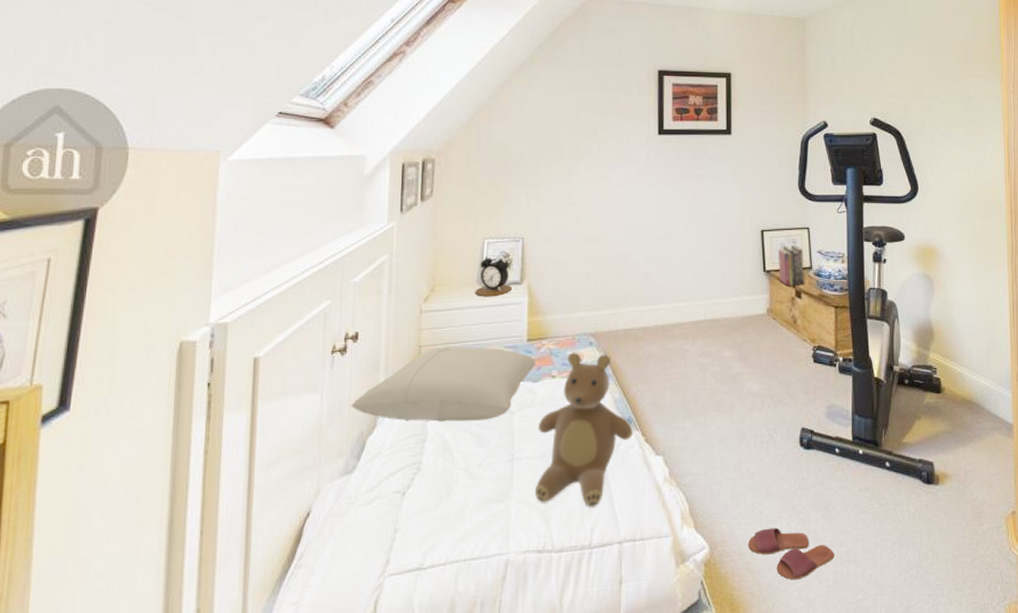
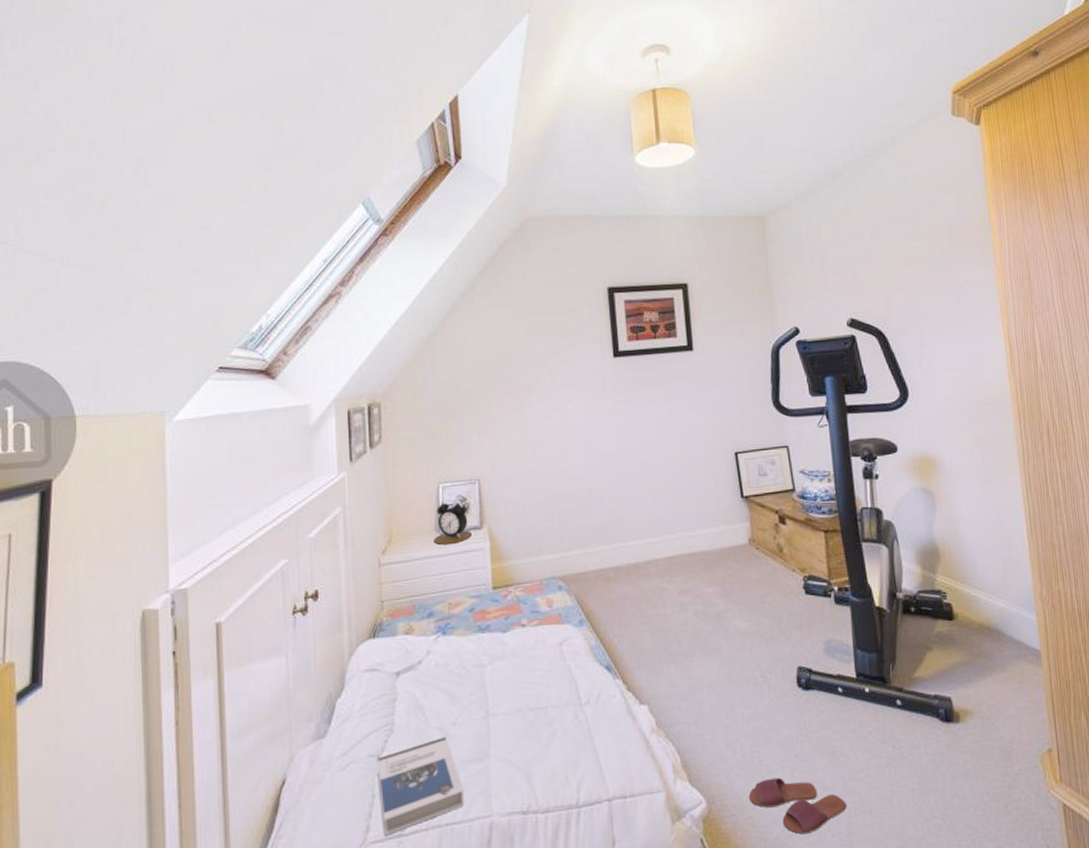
pillow: present [351,347,537,422] -> none [317,598,504,681]
hardback book: none [401,478,483,569] -> present [377,737,464,836]
teddy bear: present [535,352,634,508] -> none [511,598,614,764]
books: present [778,244,805,287] -> none [756,465,788,513]

